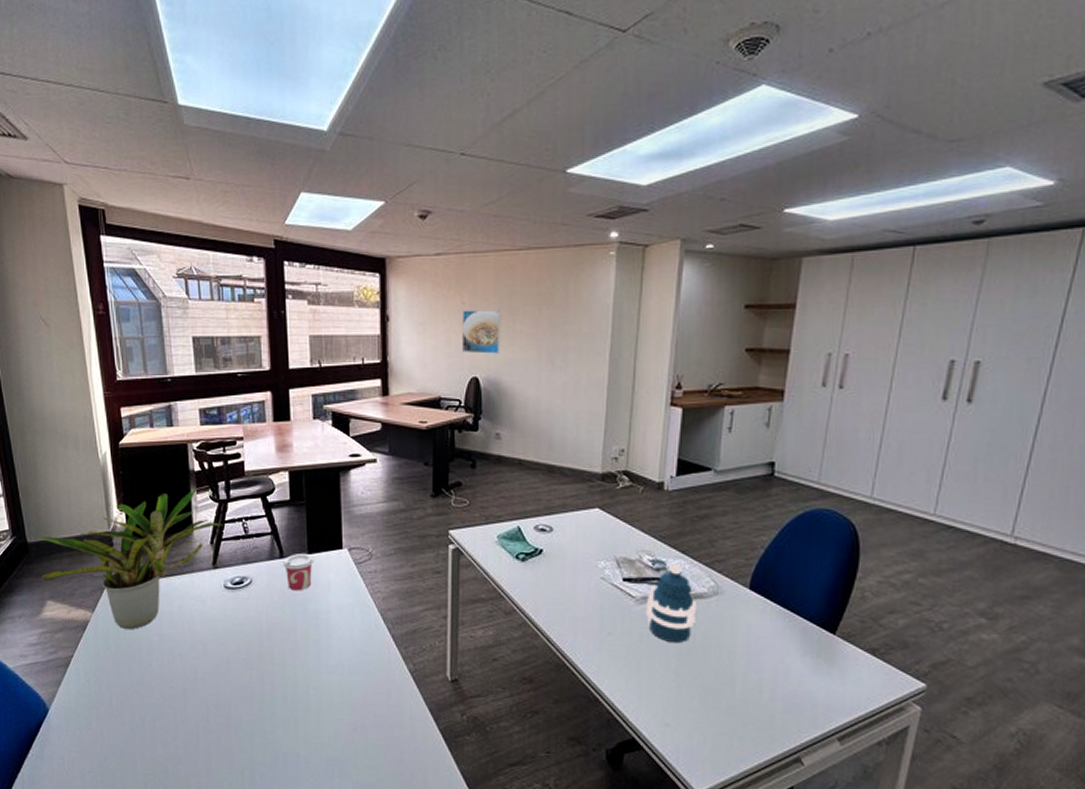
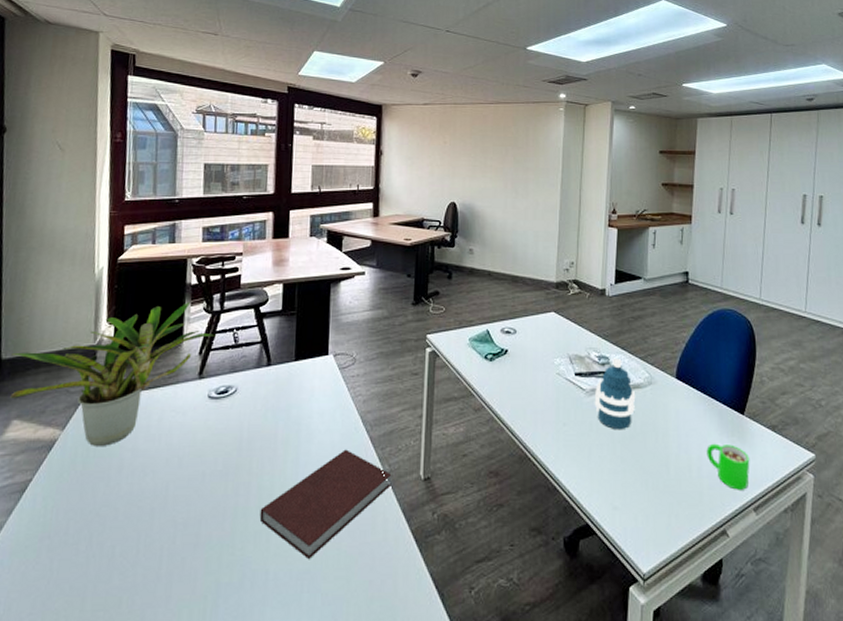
cup: present [283,552,315,591] -> none [269,360,301,398]
notebook: none [286,646,417,747] -> present [259,449,392,559]
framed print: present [462,310,501,354] -> none [443,148,476,184]
mug: none [782,664,839,717] -> present [706,443,750,490]

